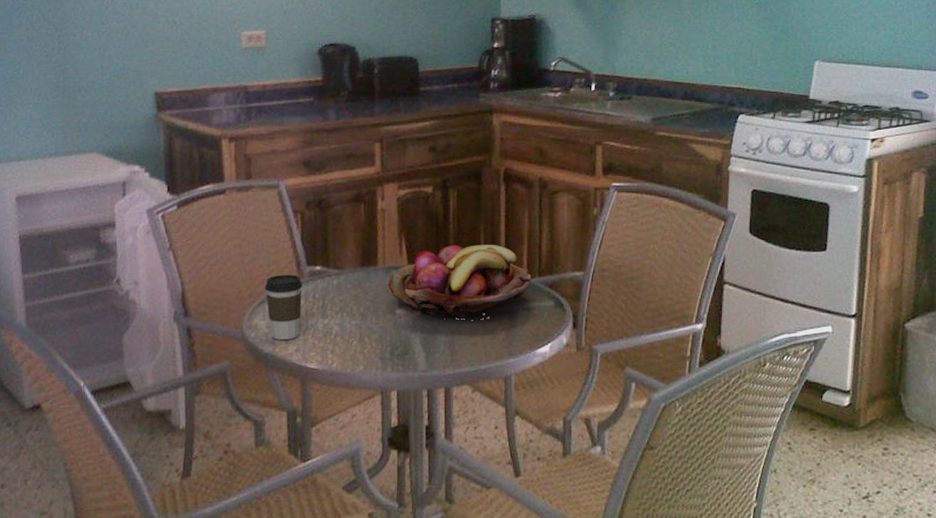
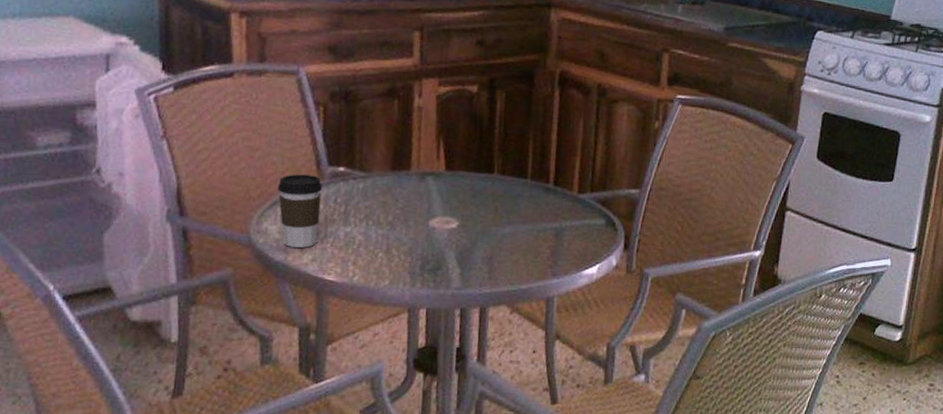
fruit basket: present [387,244,531,319] -> none [421,151,582,234]

